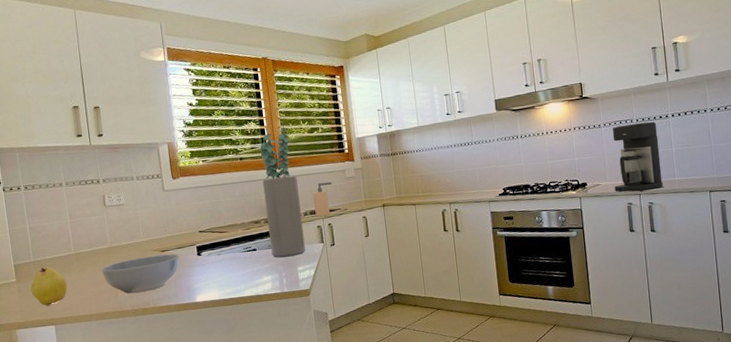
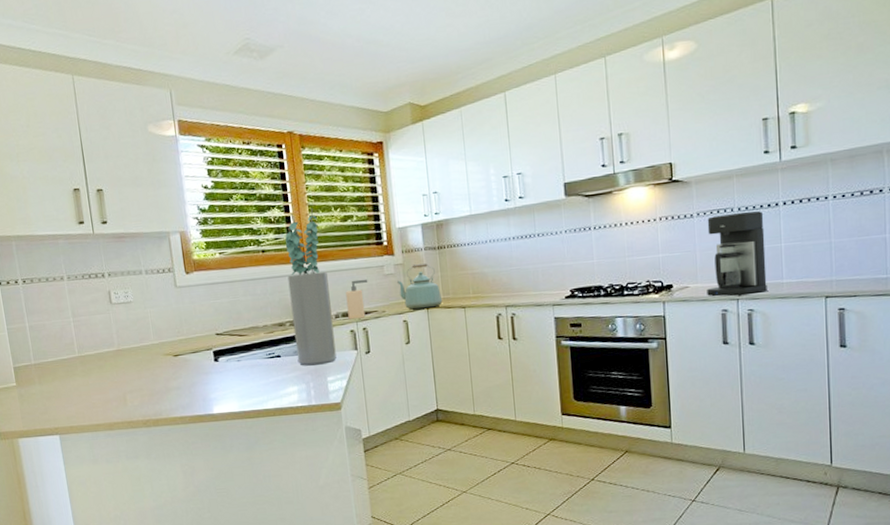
fruit: present [30,267,67,306] -> none [32,370,72,414]
bowl: present [101,254,180,294] -> none [108,359,195,402]
kettle: none [357,167,397,207] -> present [397,262,443,310]

